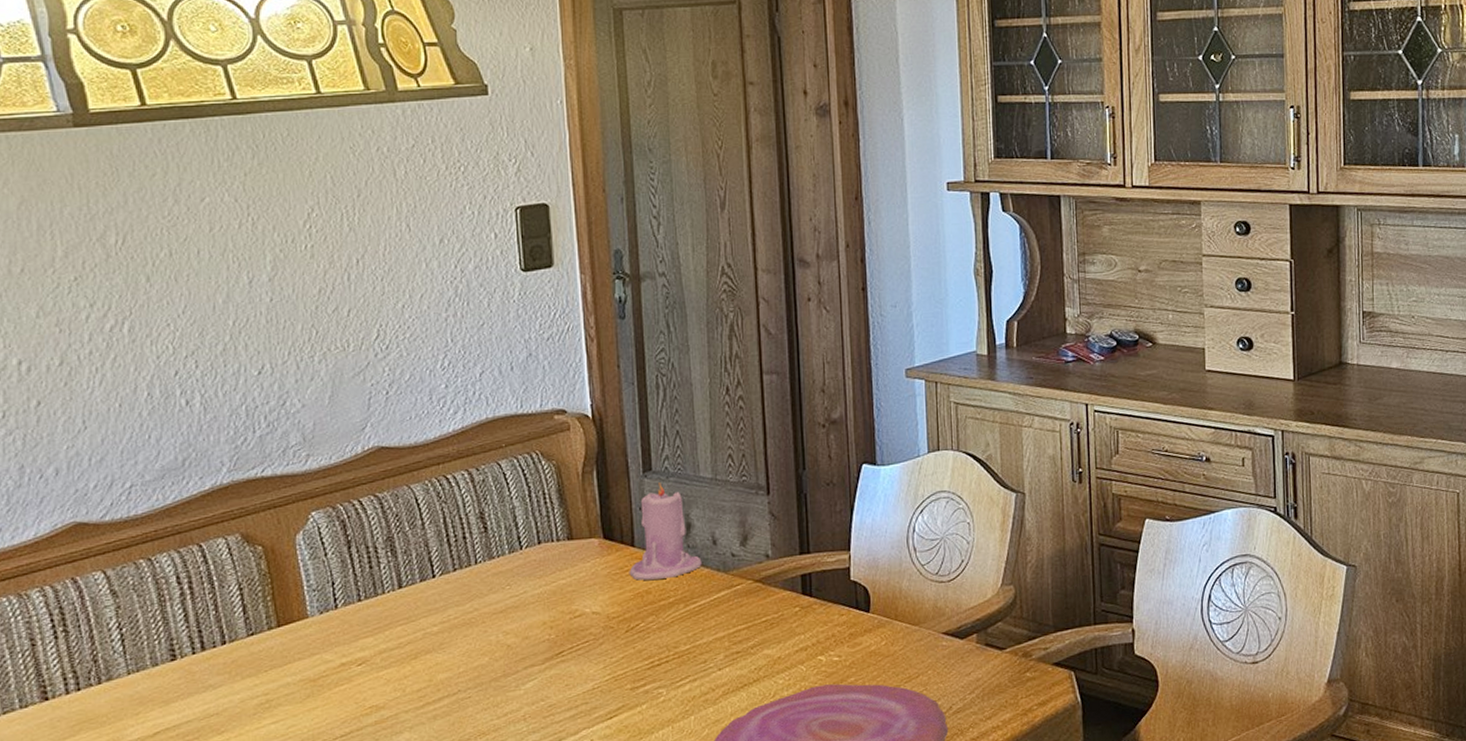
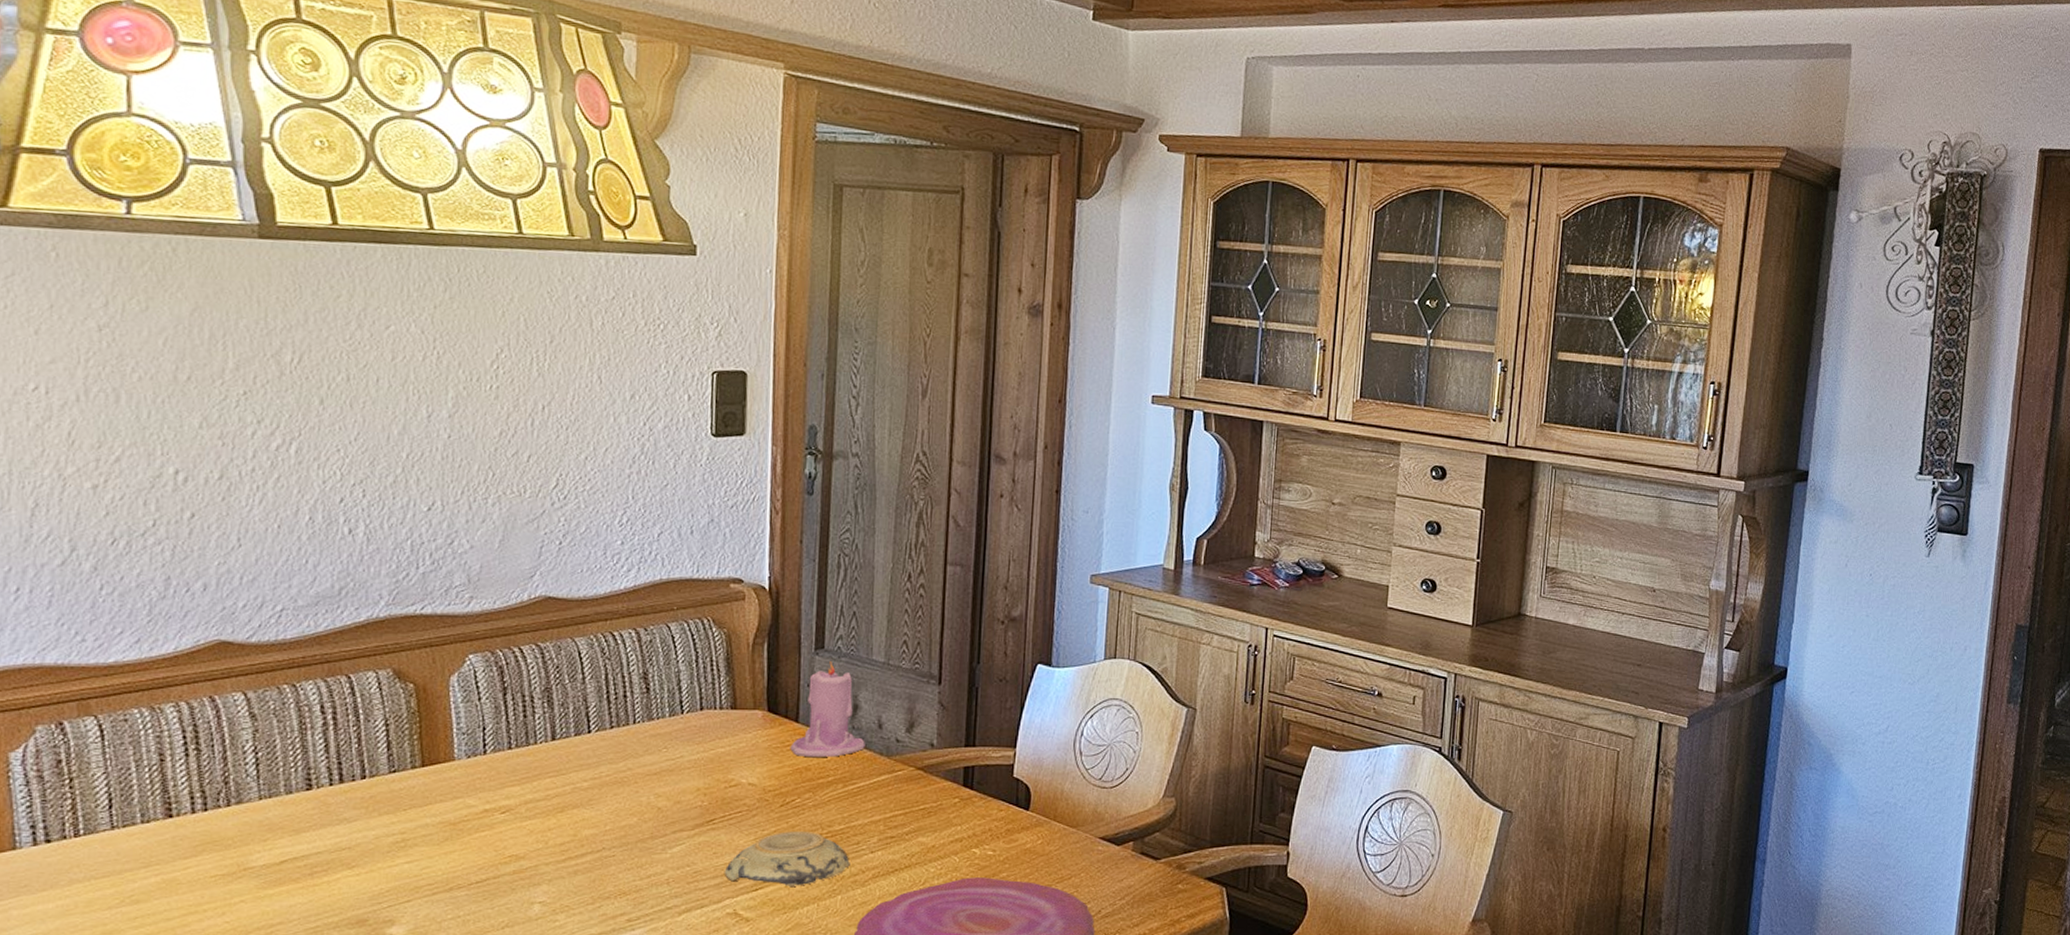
decorative bowl: none [577,654,700,712] -> present [724,831,850,886]

